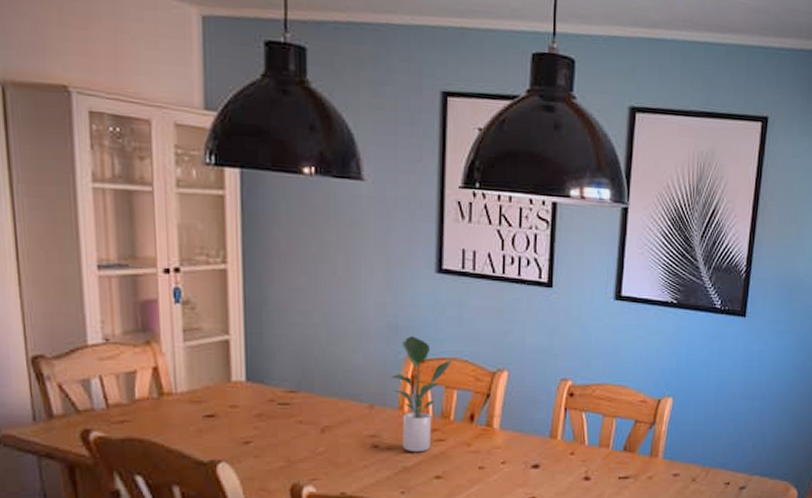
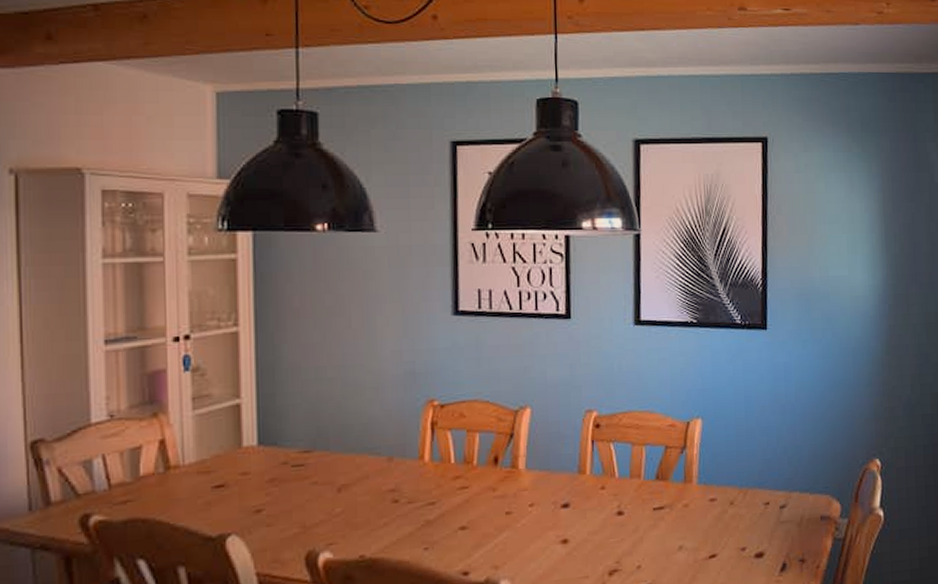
potted plant: present [391,336,453,453] -> none [410,381,473,504]

